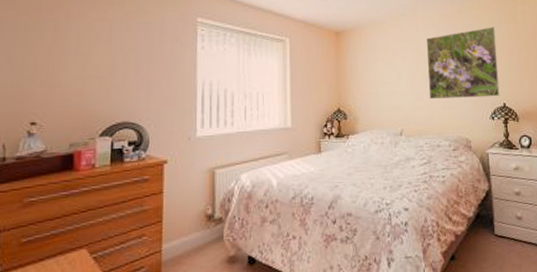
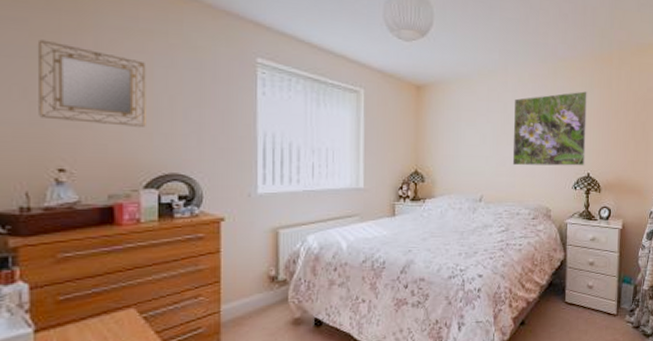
home mirror: none [19,15,107,83] -> present [37,39,146,127]

